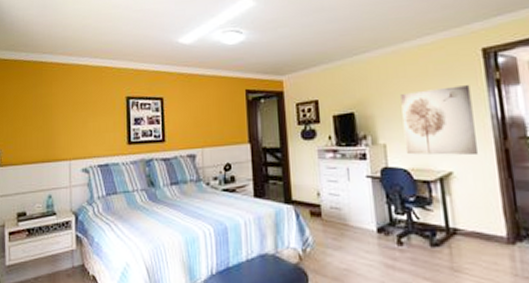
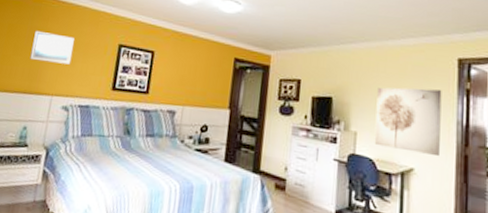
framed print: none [41,97,82,128] -> present [30,30,74,65]

